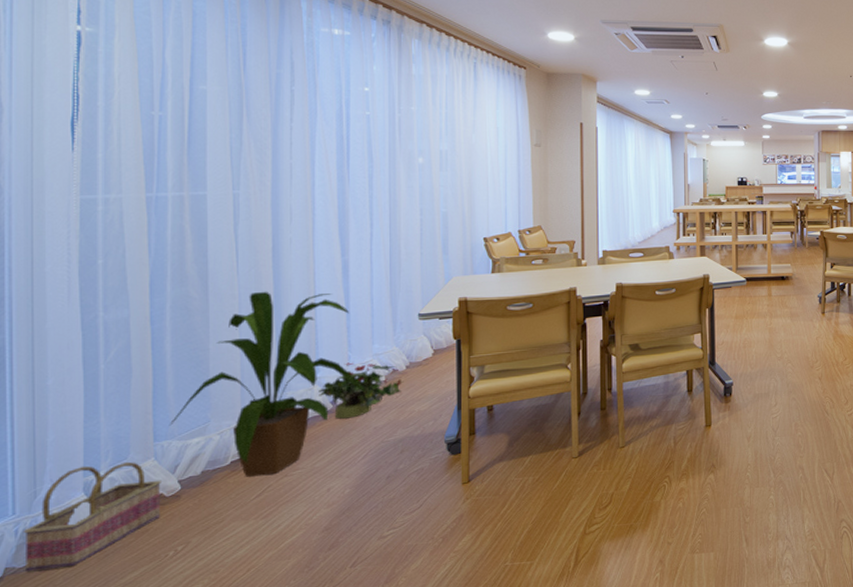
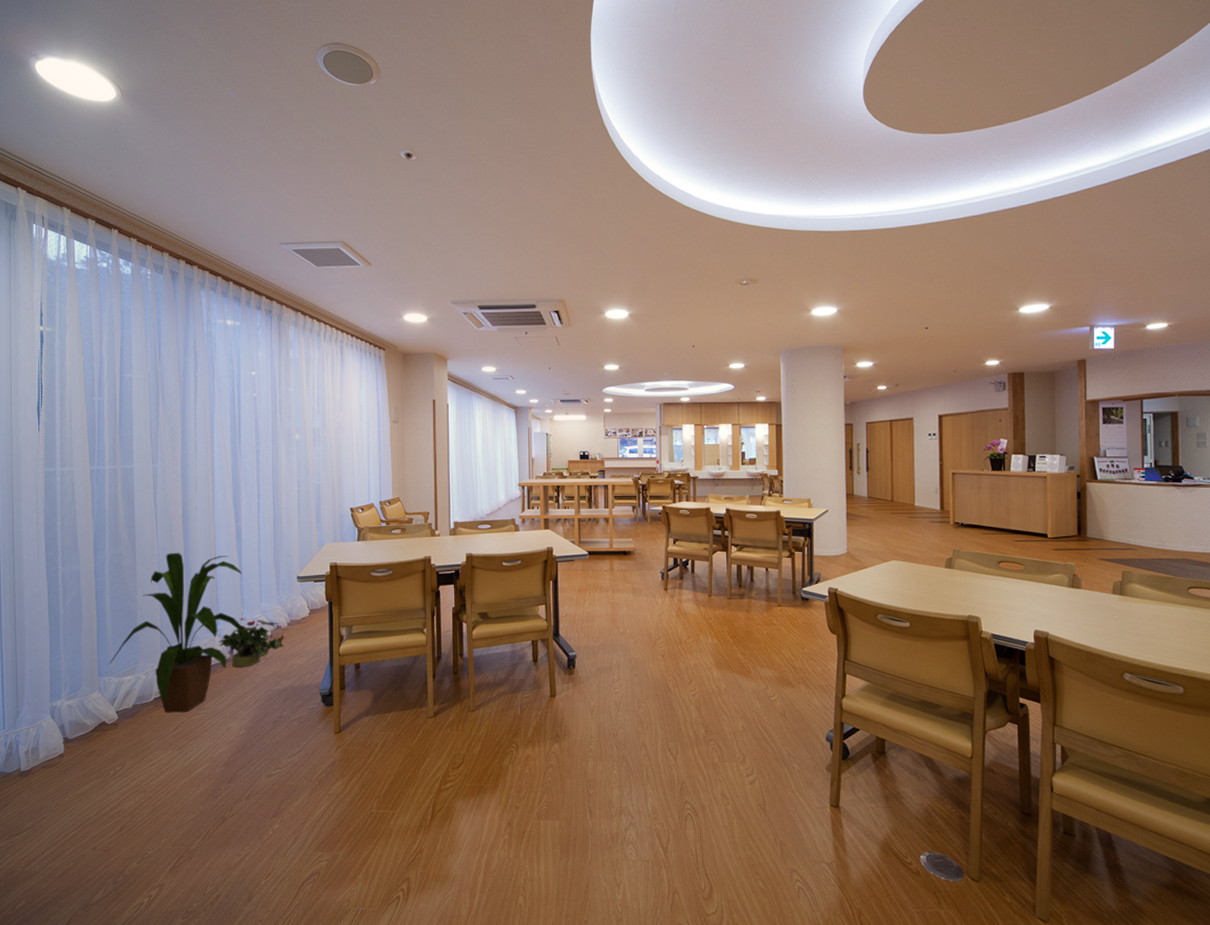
basket: present [23,461,161,572] -> none [10,692,104,777]

